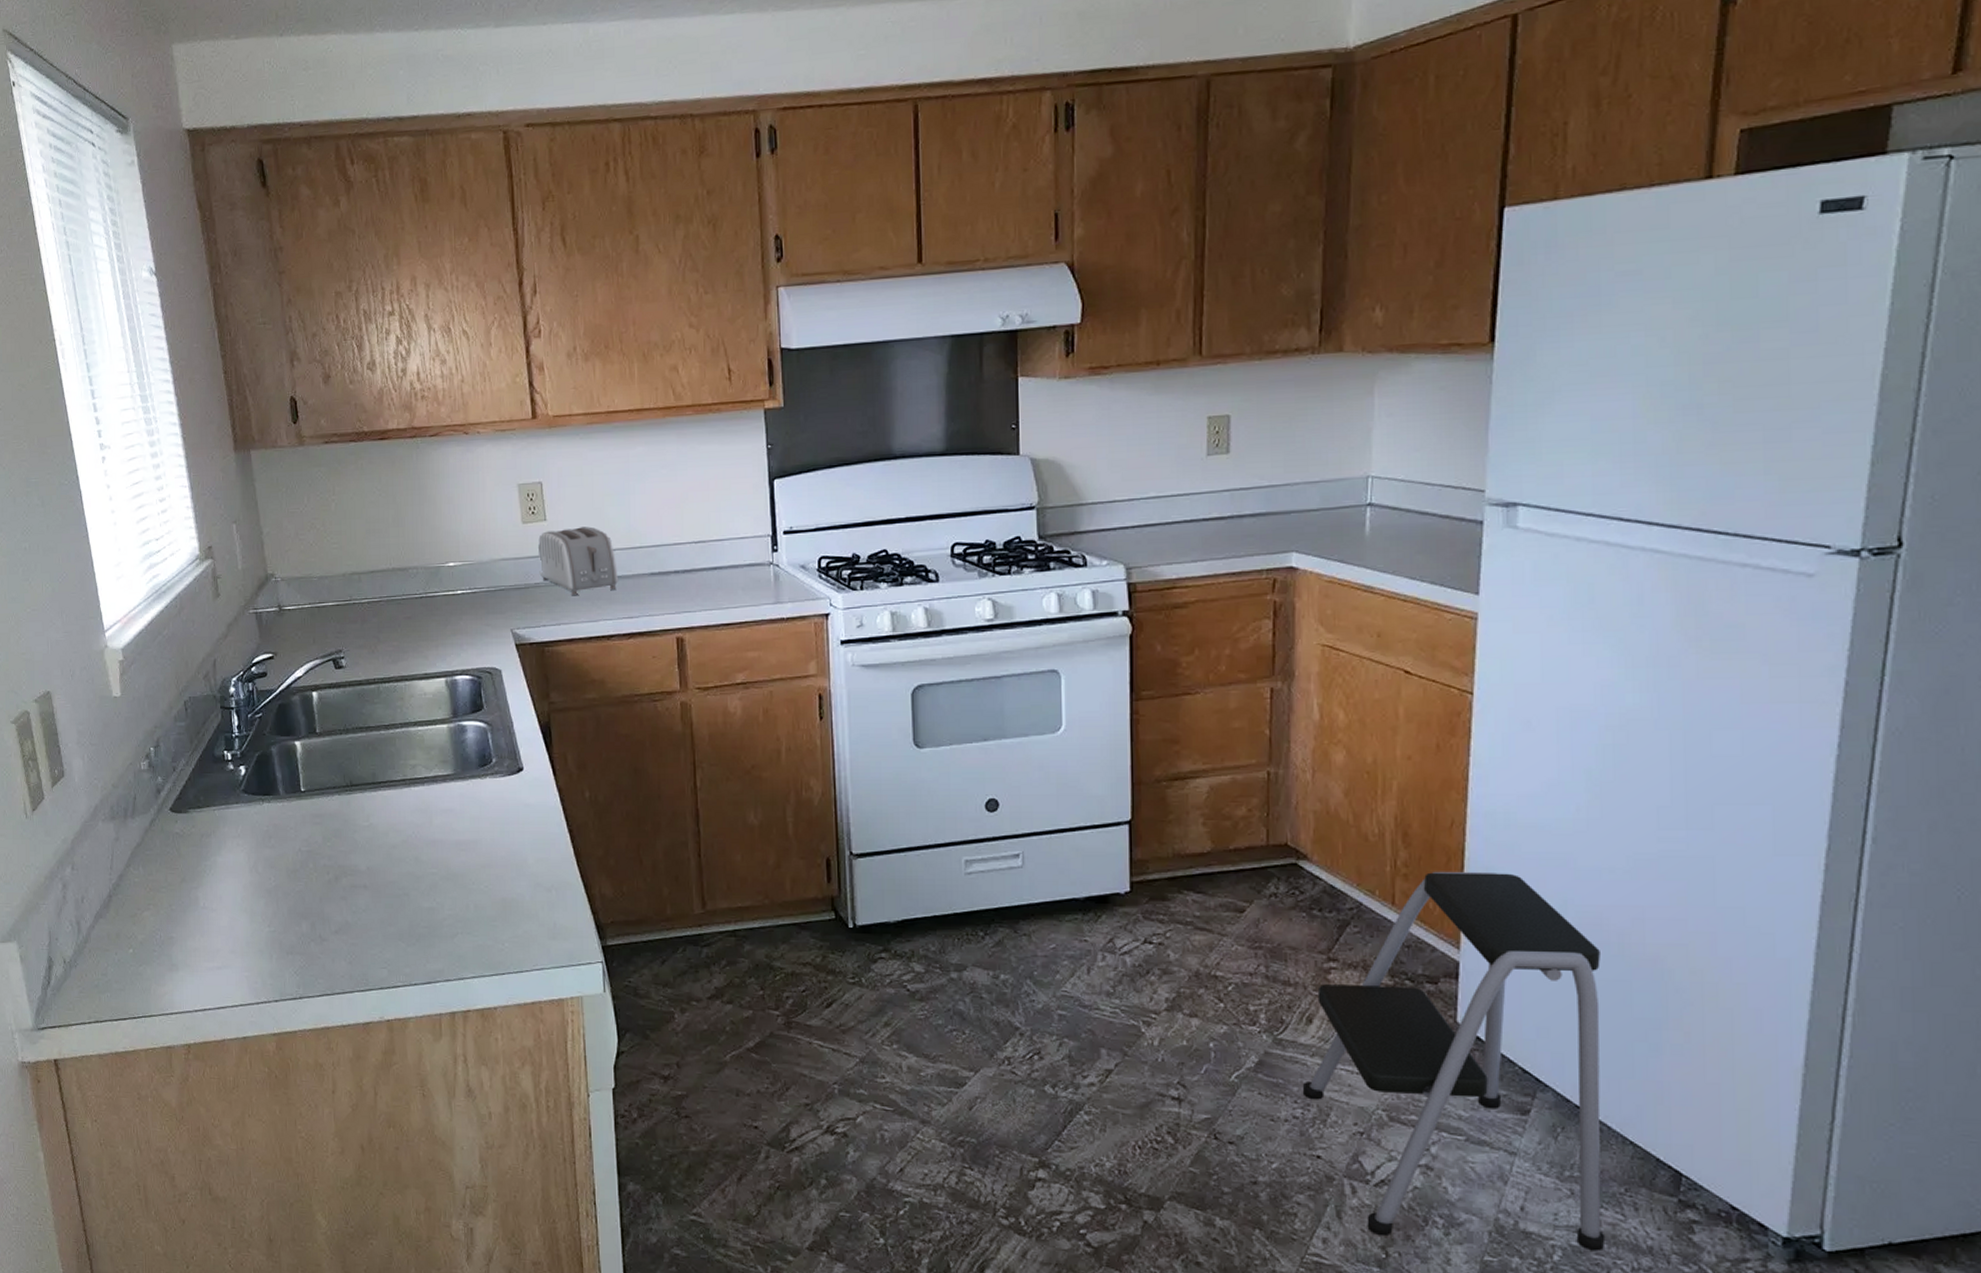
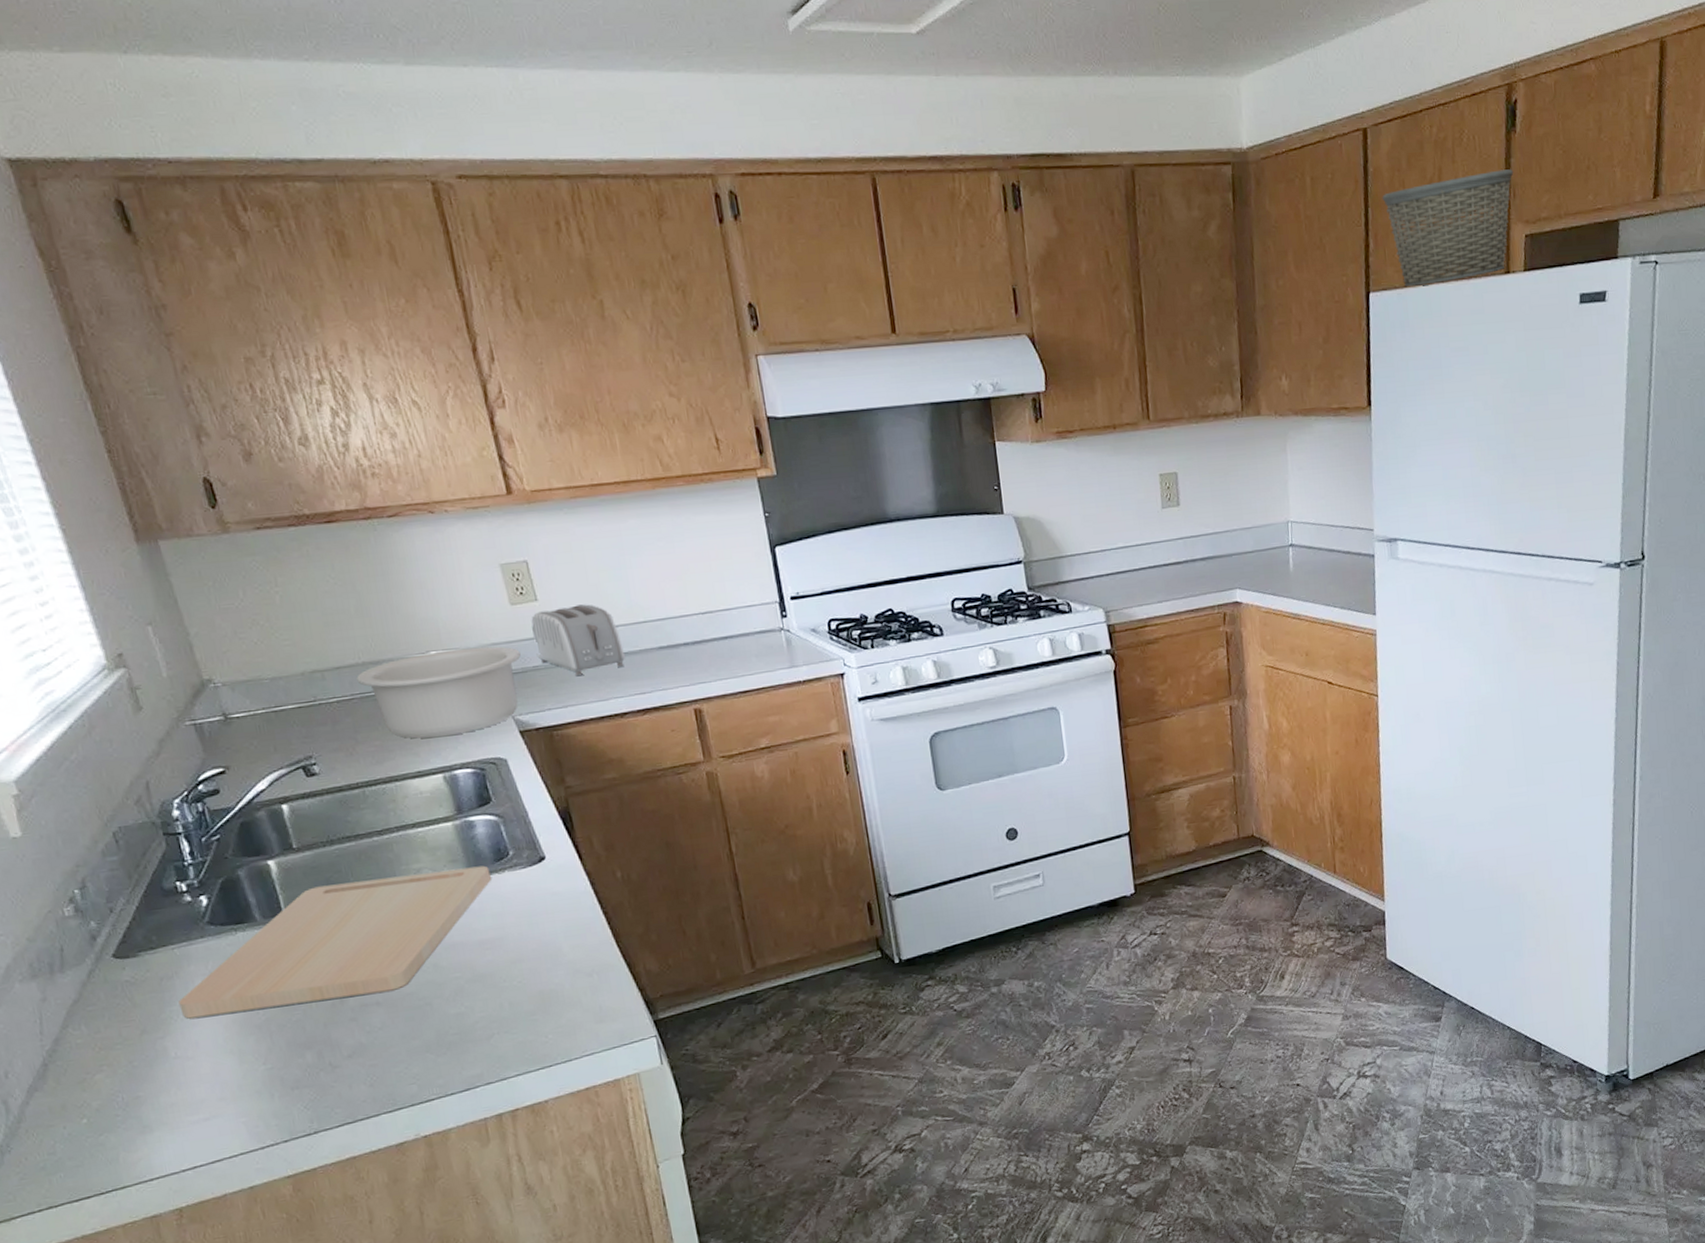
cutting board: none [212,769,474,876] -> present [178,865,491,1019]
bowl: none [386,561,525,644] -> present [356,646,521,739]
step stool: present [1302,871,1606,1251] -> none [1281,836,1497,1137]
basket: none [1532,49,1729,200] -> present [1382,169,1514,288]

